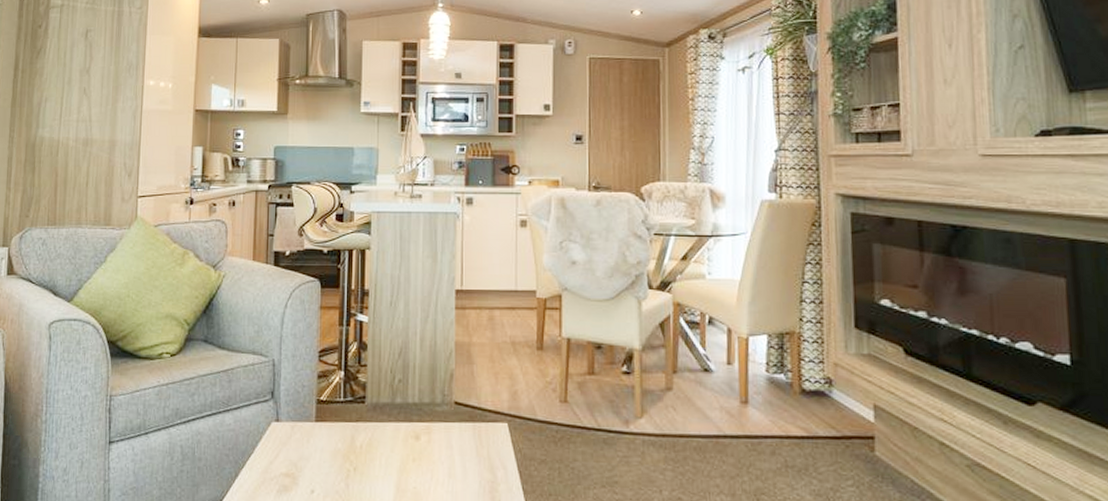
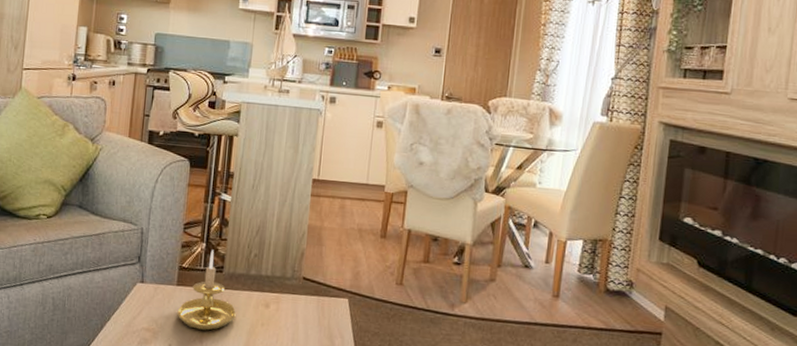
candle holder: none [318,378,383,471] -> present [177,249,236,331]

